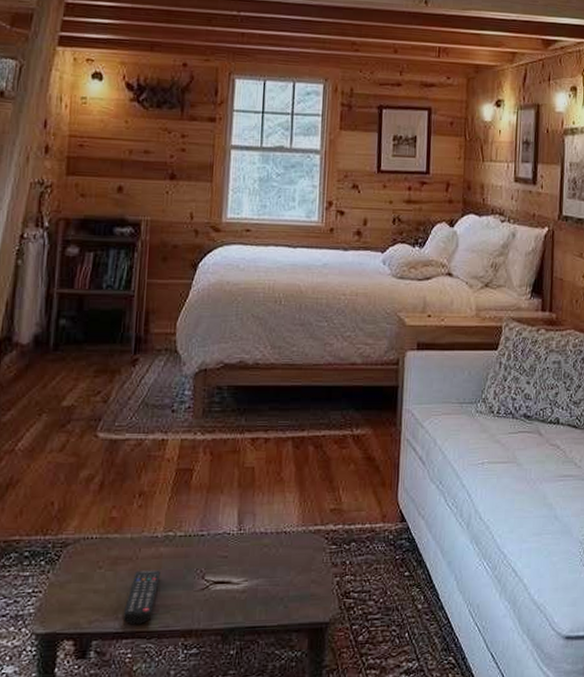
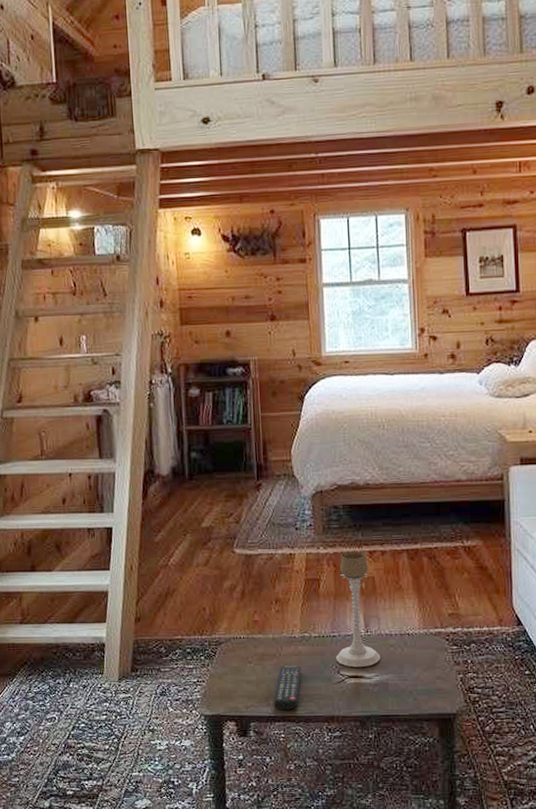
candle holder: none [202,437,252,572] -> present [336,551,380,668]

